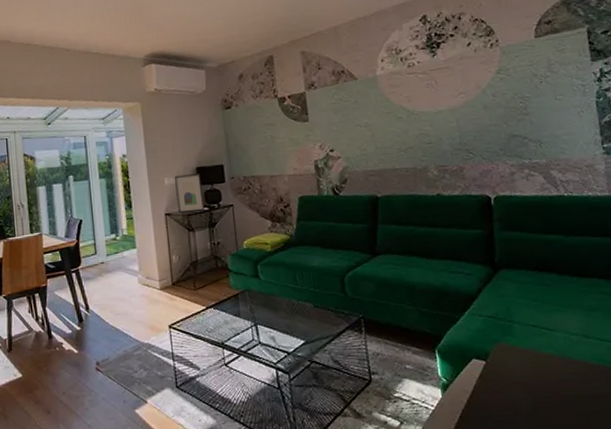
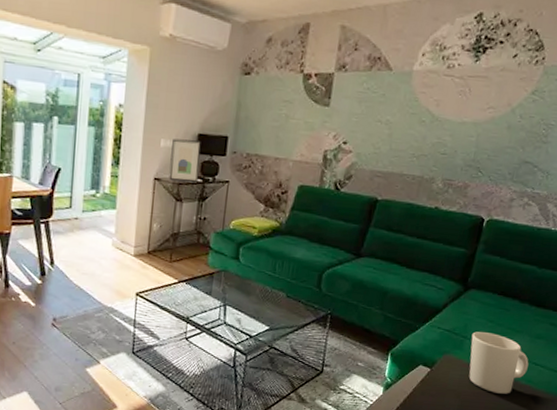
mug: none [518,312,594,379] -> present [468,332,529,394]

